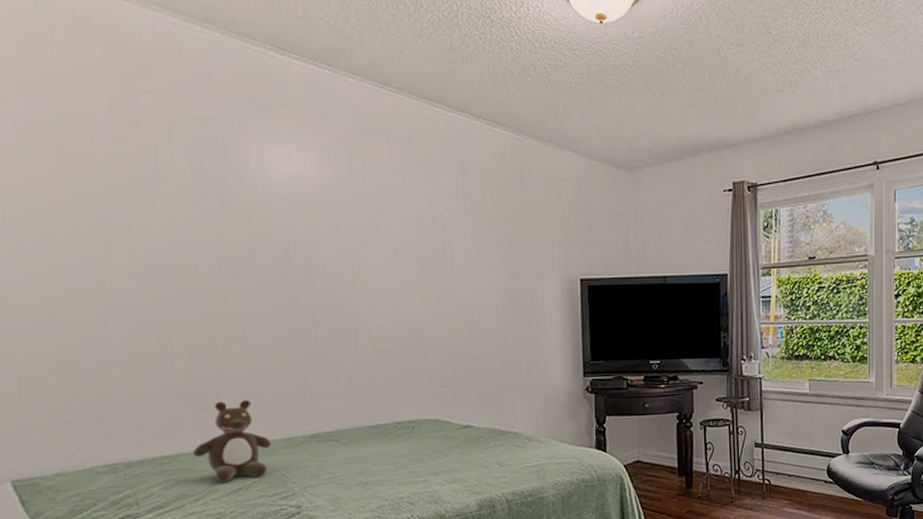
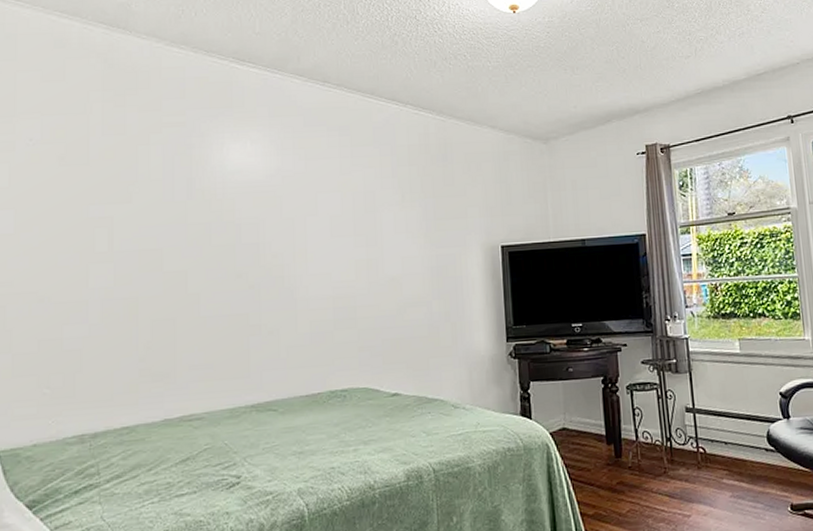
stuffed animal: present [192,400,272,482] -> none [148,372,217,452]

